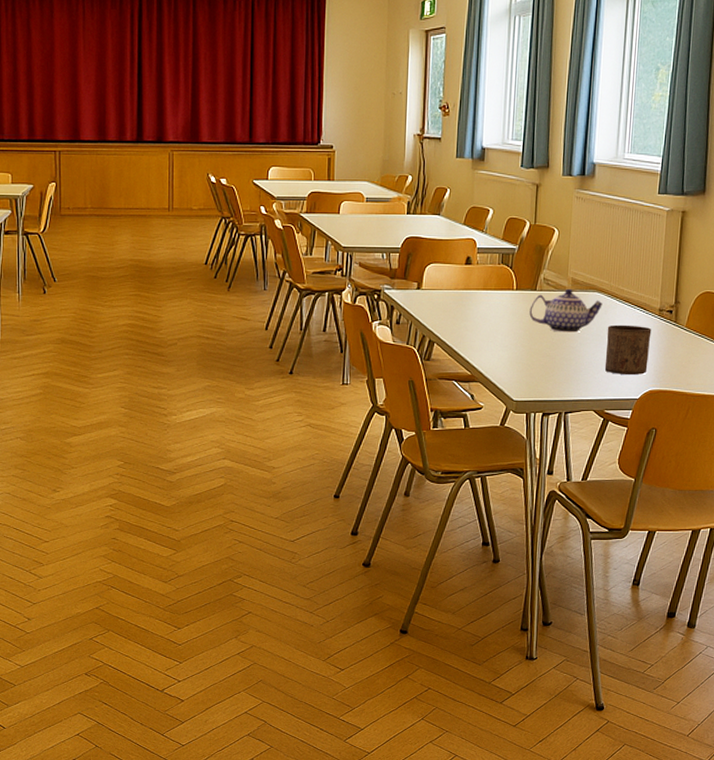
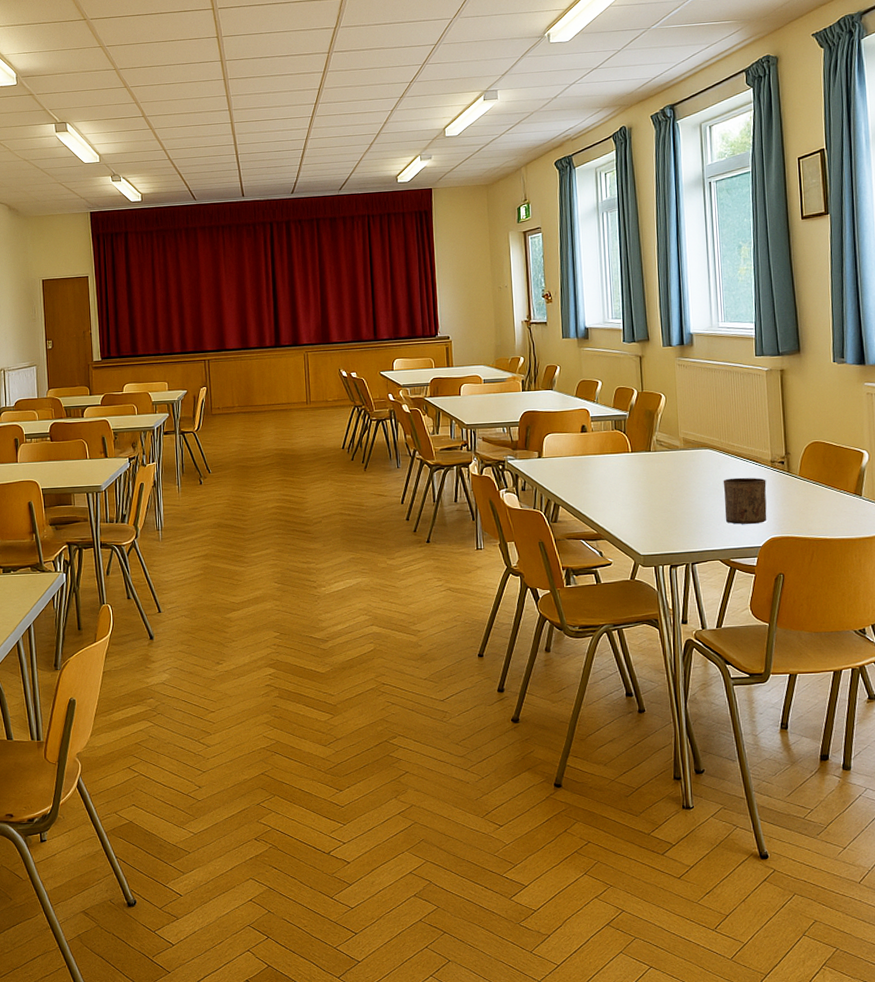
teapot: present [529,288,603,333] -> none [646,447,716,489]

